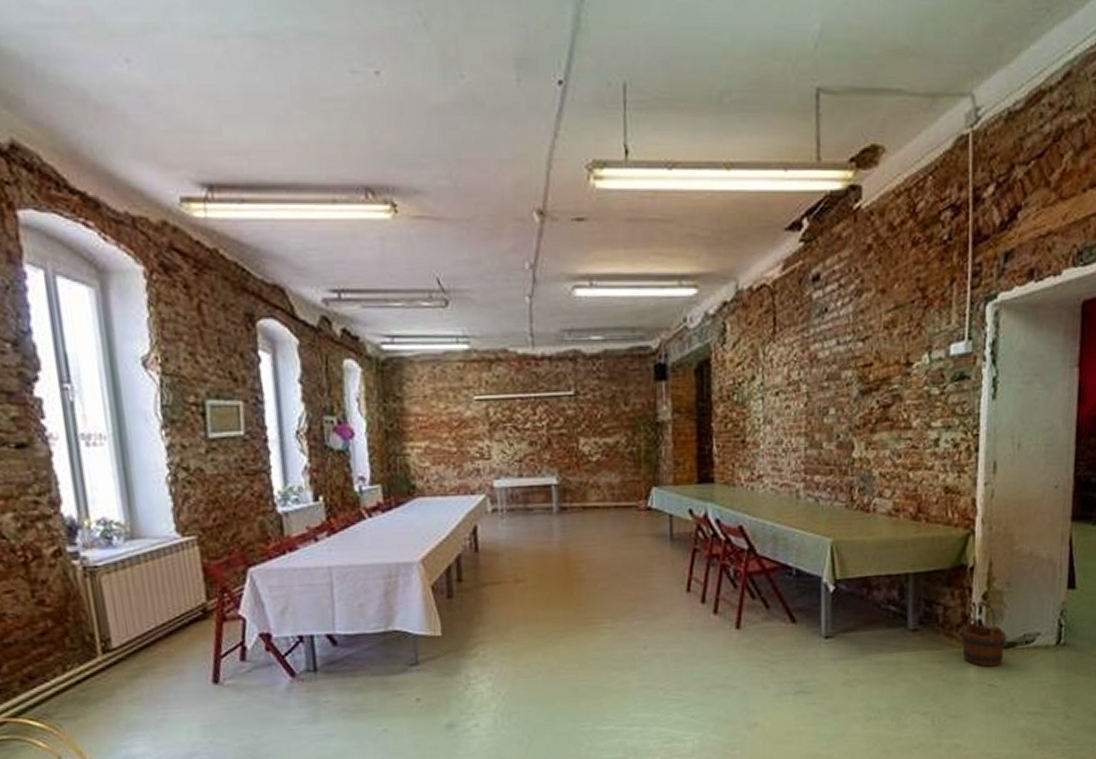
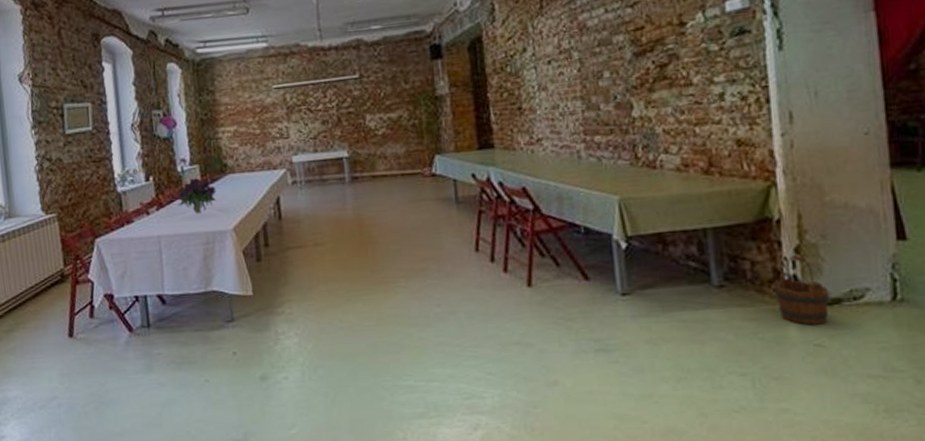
bouquet: none [353,500,402,542] -> present [177,178,216,214]

